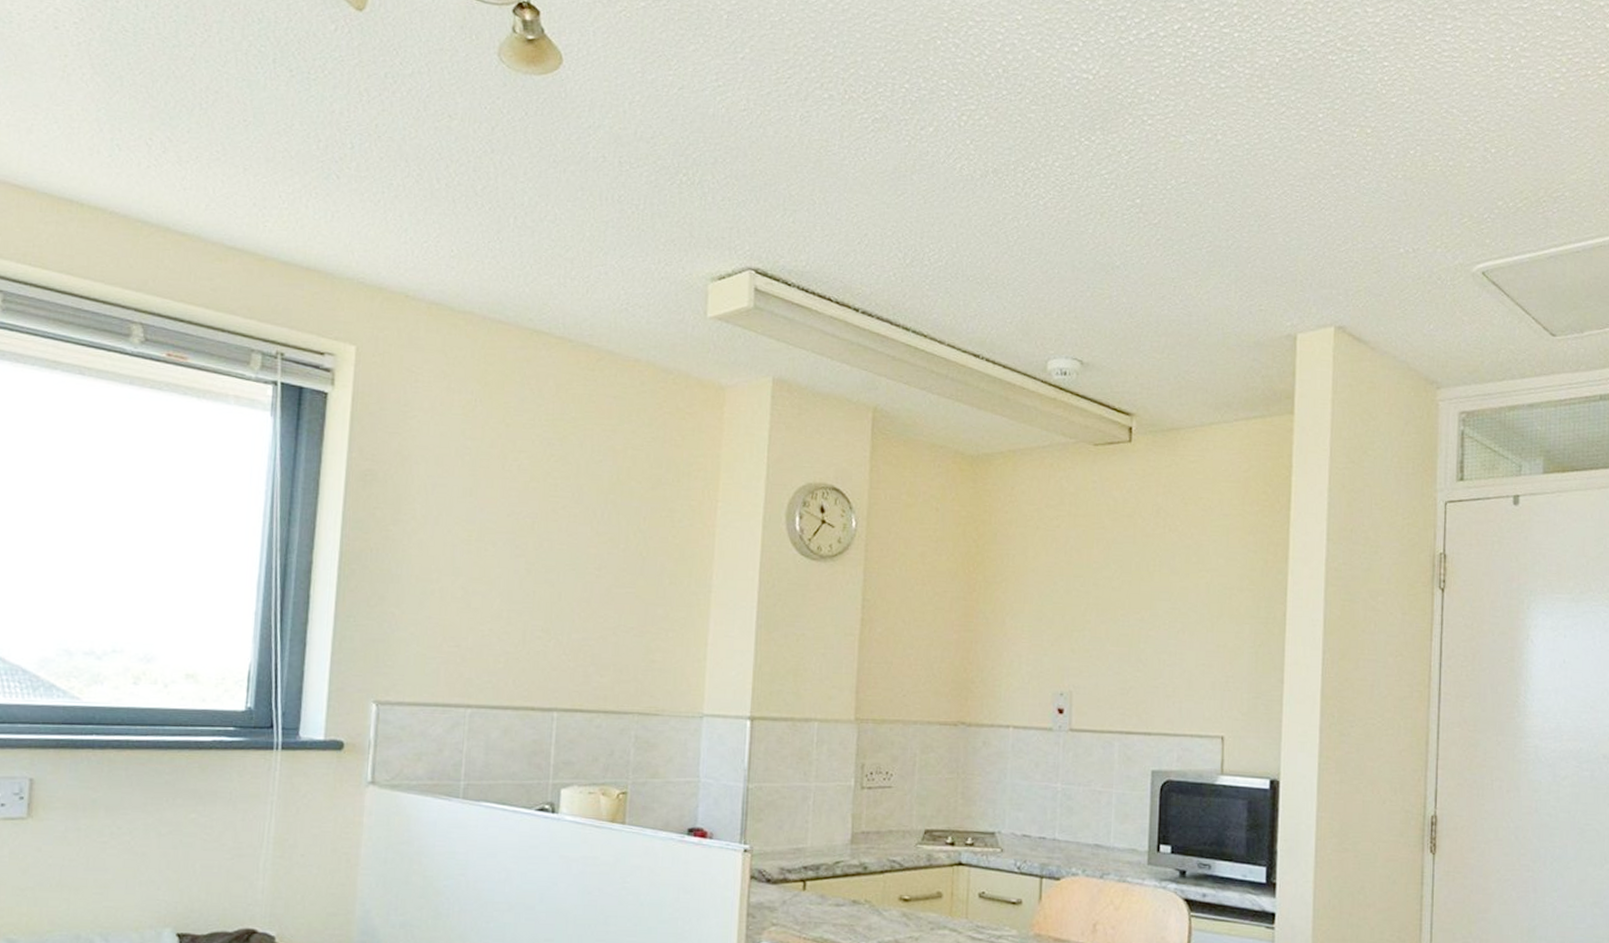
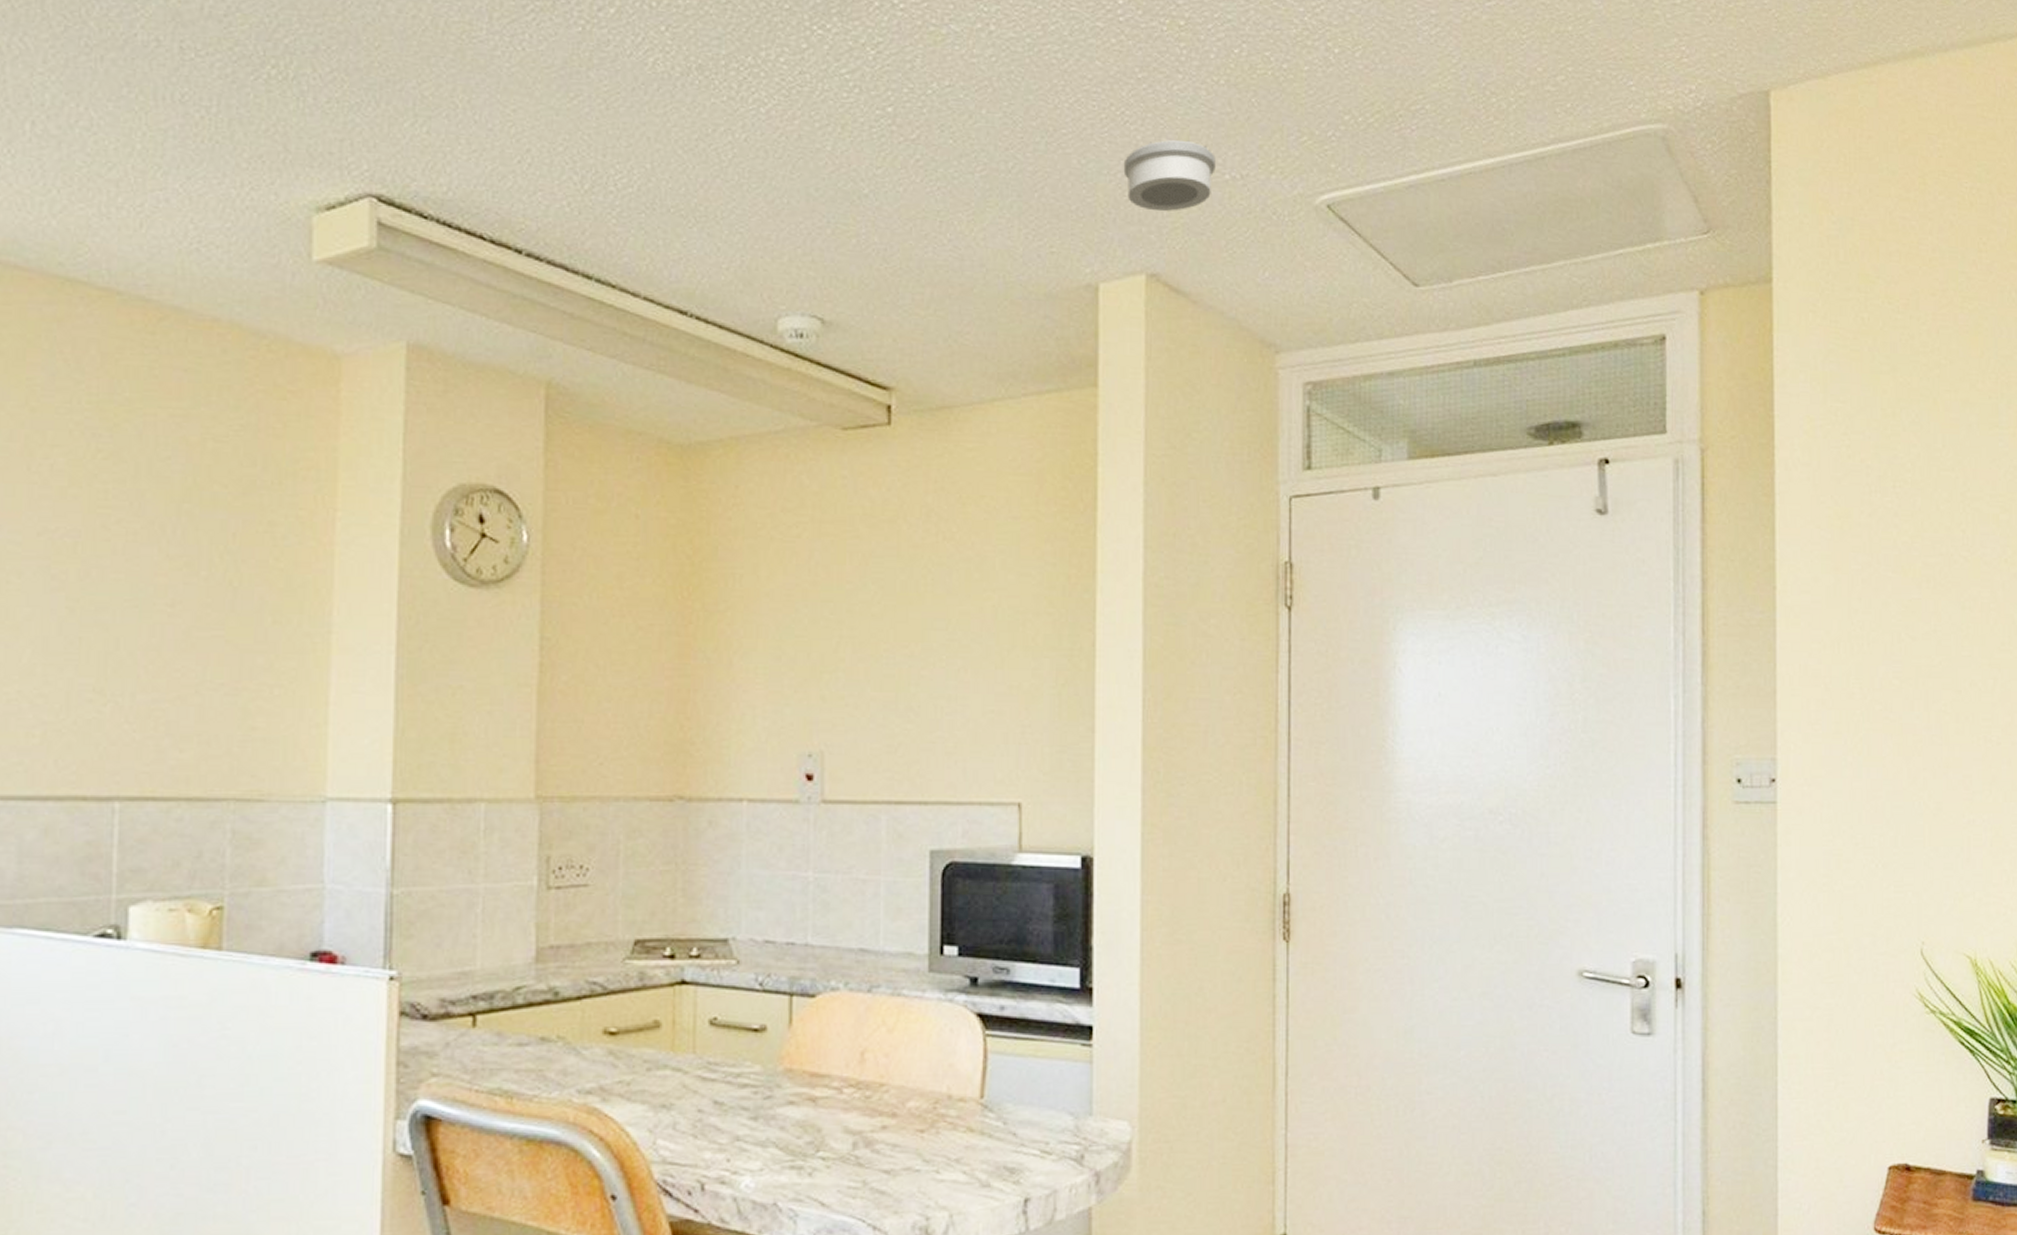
smoke detector: none [1319,222,1393,278] -> present [1123,140,1216,212]

